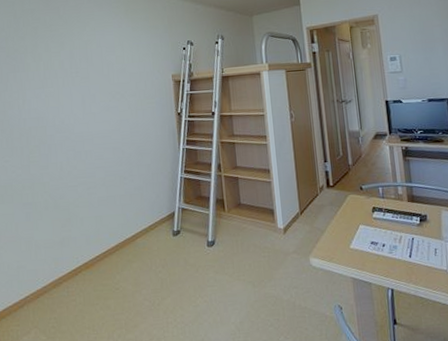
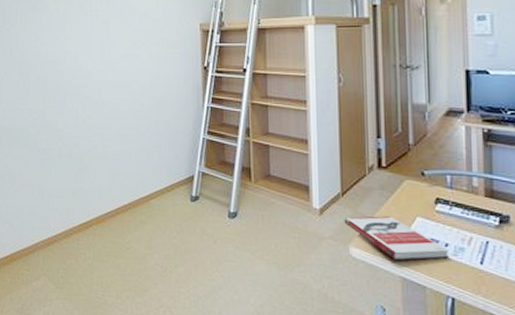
book: none [304,227,387,265] -> present [344,216,450,261]

